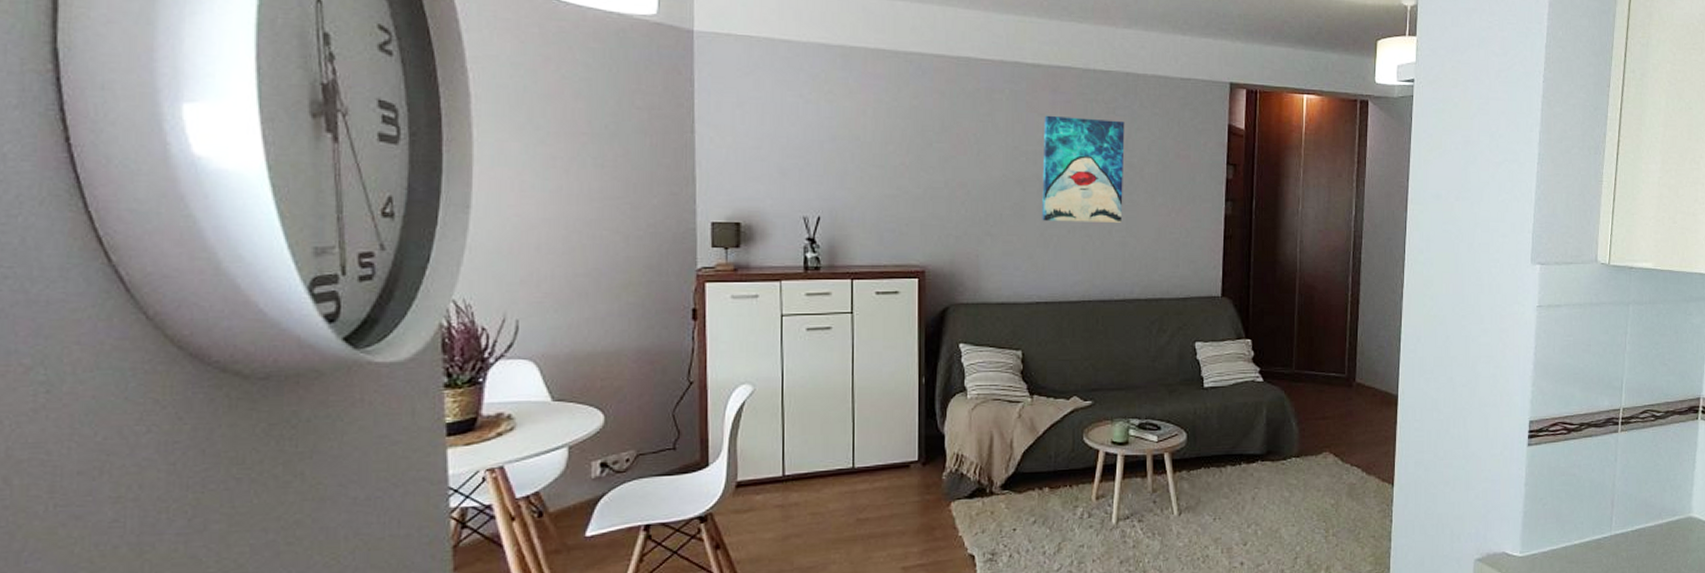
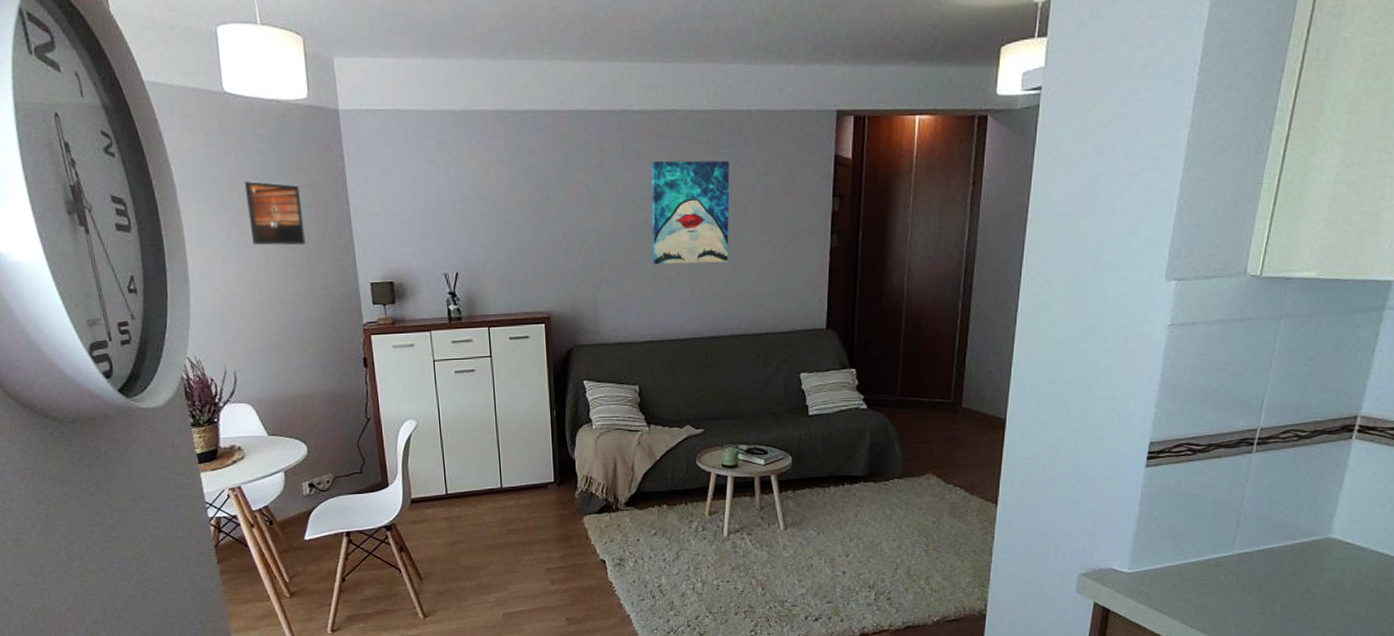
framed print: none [563,98,635,175] -> present [244,181,306,246]

